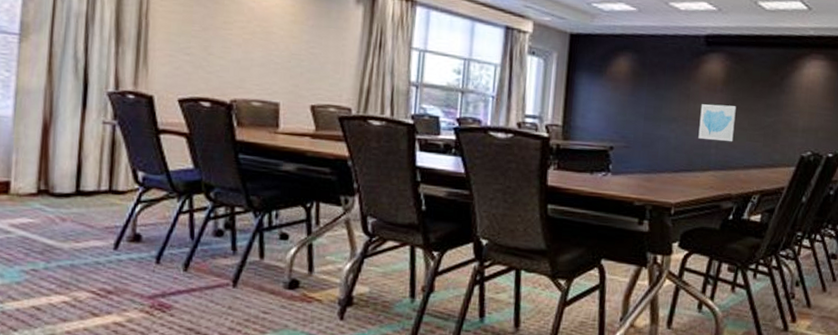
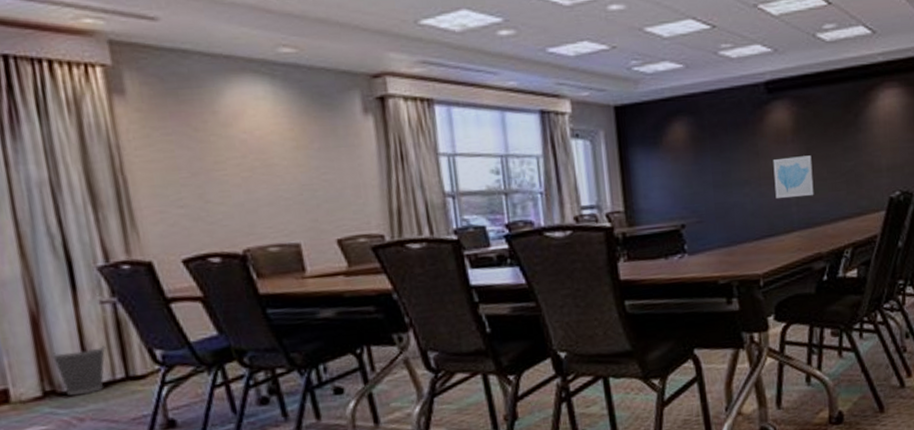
wastebasket: none [52,158,98,199] -> present [50,346,106,396]

